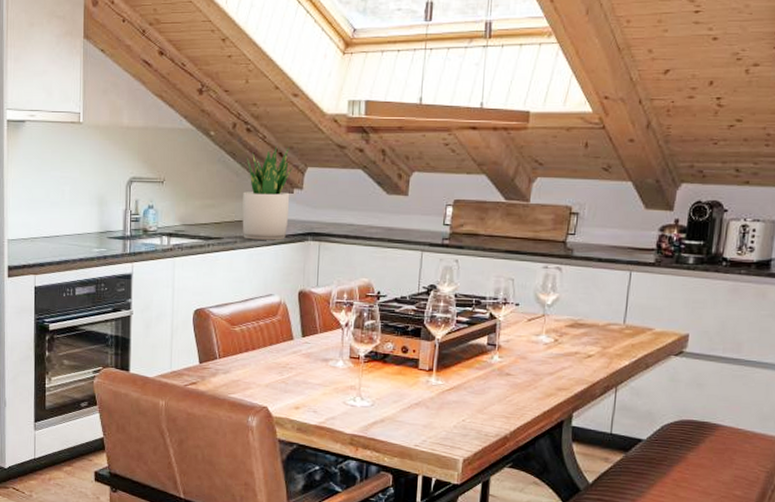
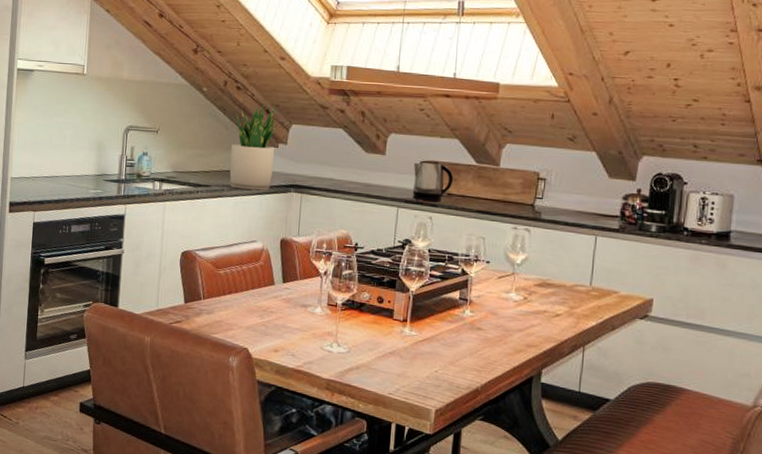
kettle: none [437,198,480,244] -> present [412,159,453,202]

